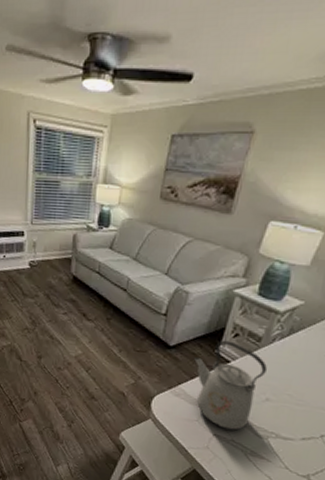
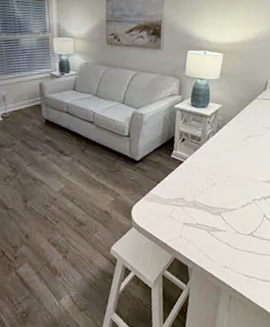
kettle: present [193,340,267,431] -> none [156,145,209,217]

